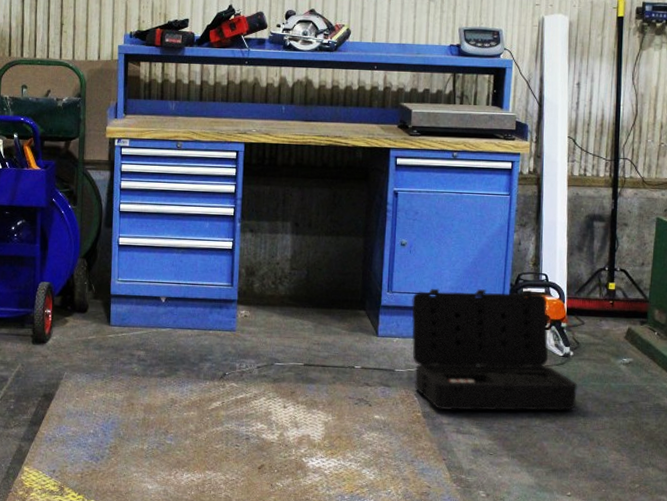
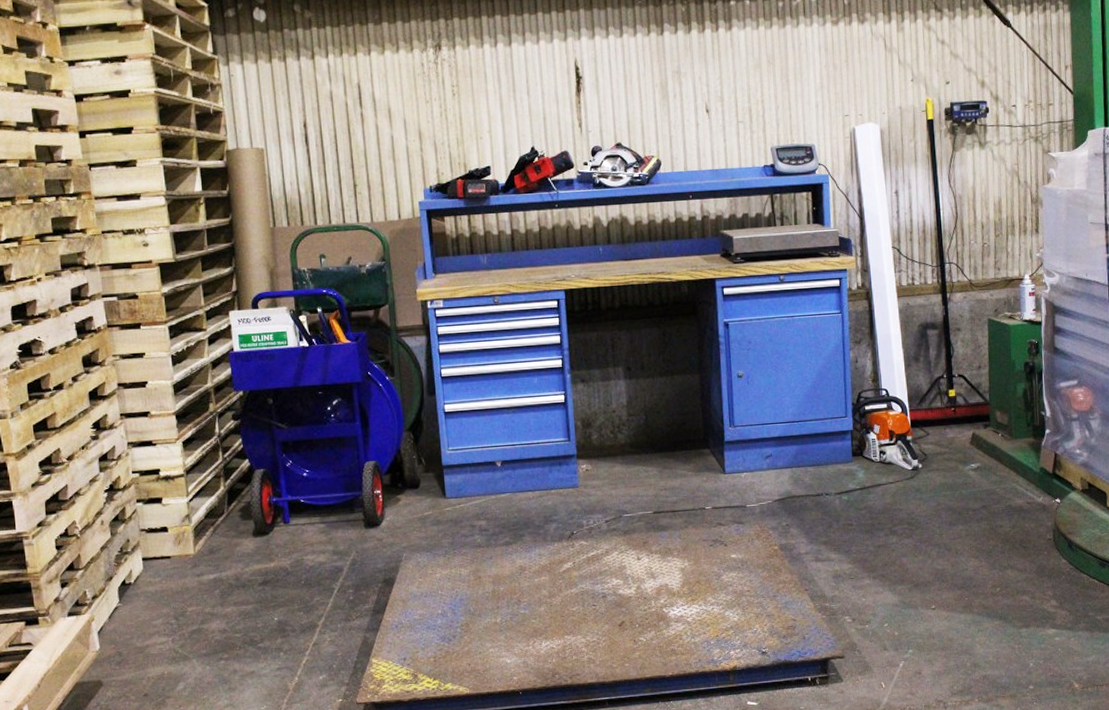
toolbox: present [411,288,578,411] -> none [755,406,931,540]

